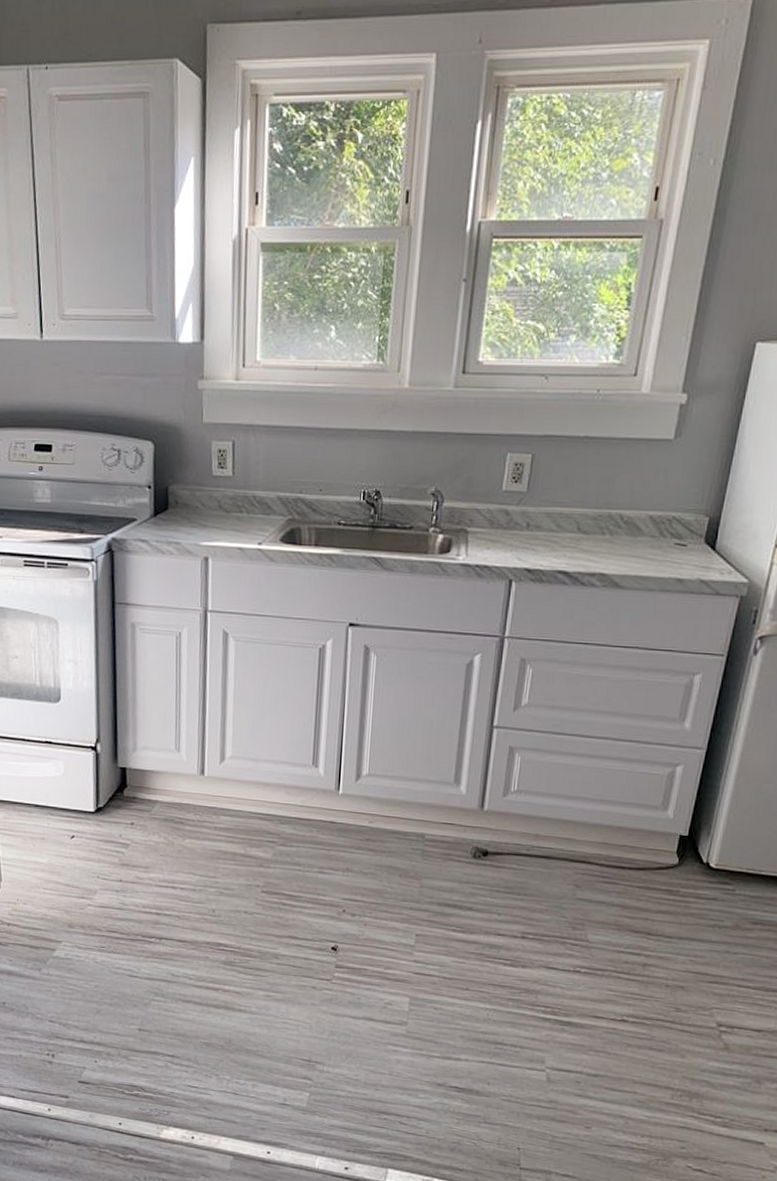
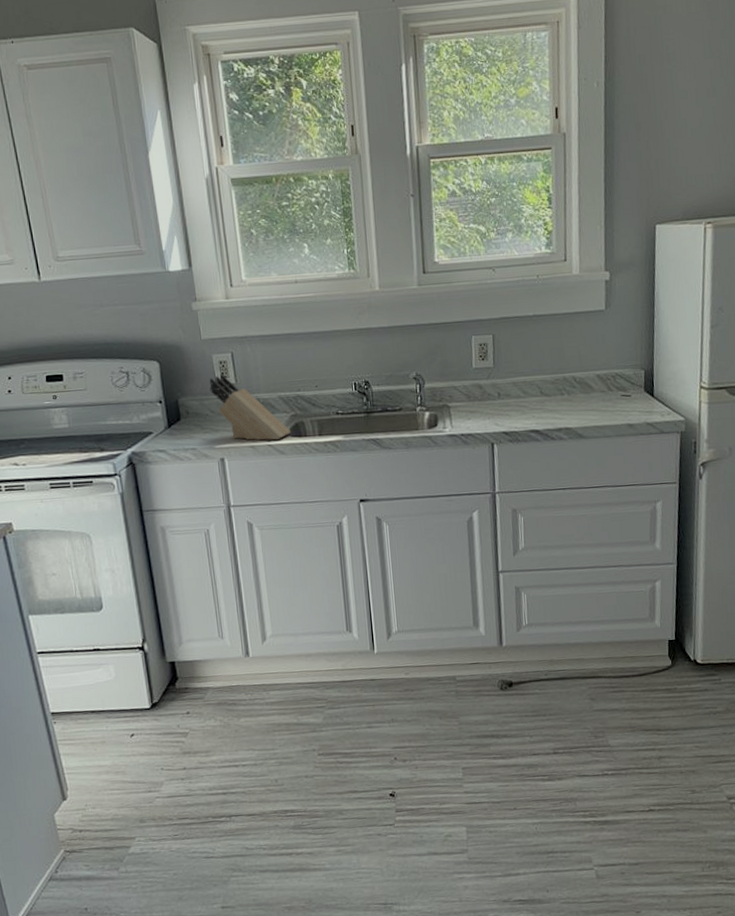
knife block: none [204,464,285,545] -> present [209,374,291,441]

